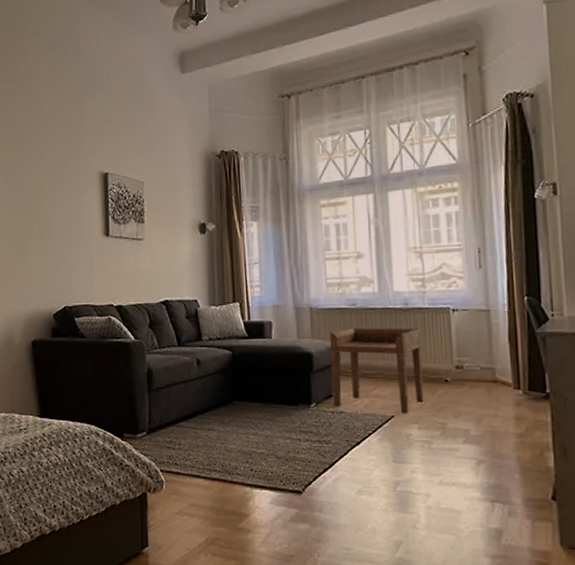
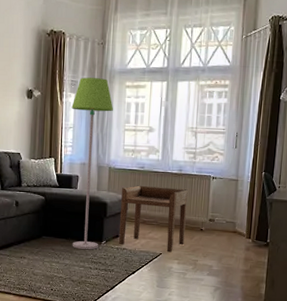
floor lamp: none [254,199,307,416] -> present [71,77,113,250]

